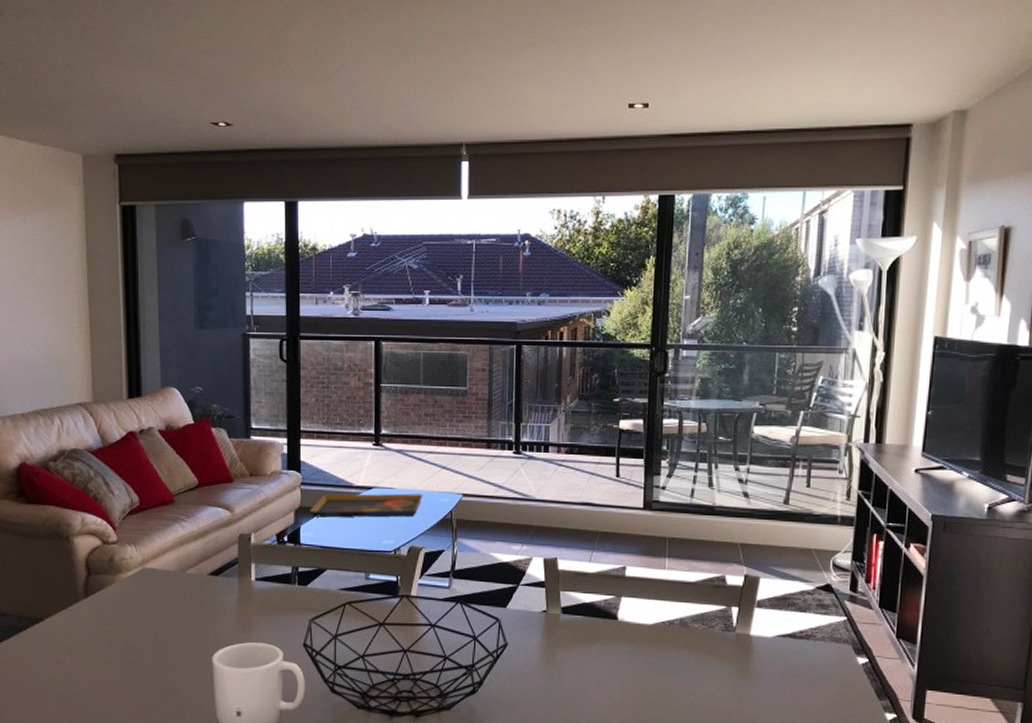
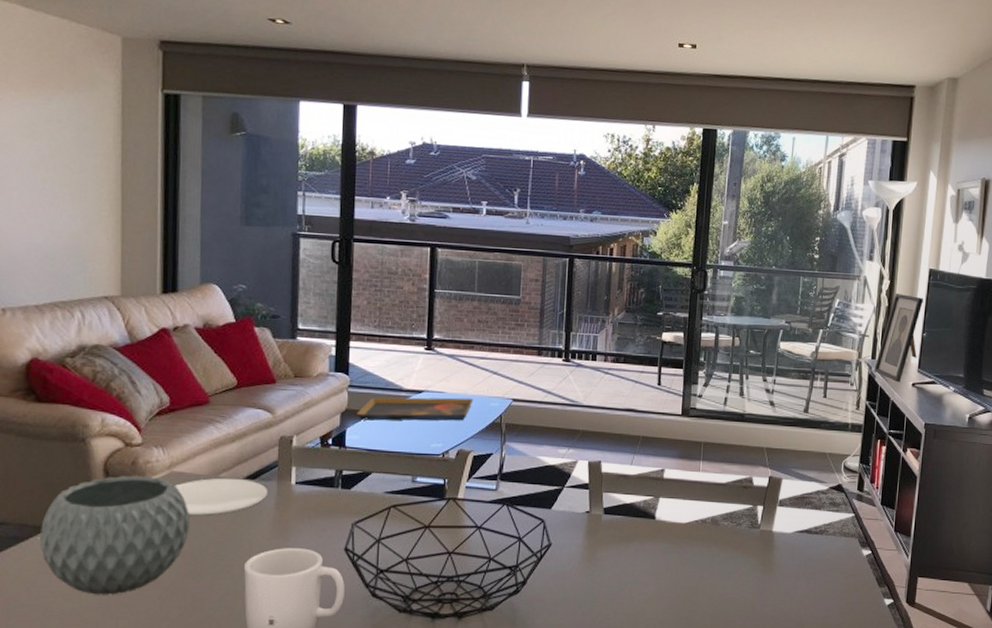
bowl: none [36,571,162,683] -> present [40,475,190,595]
plate: none [147,574,231,611] -> present [175,478,269,517]
picture frame: none [867,366,927,469] -> present [874,292,923,383]

